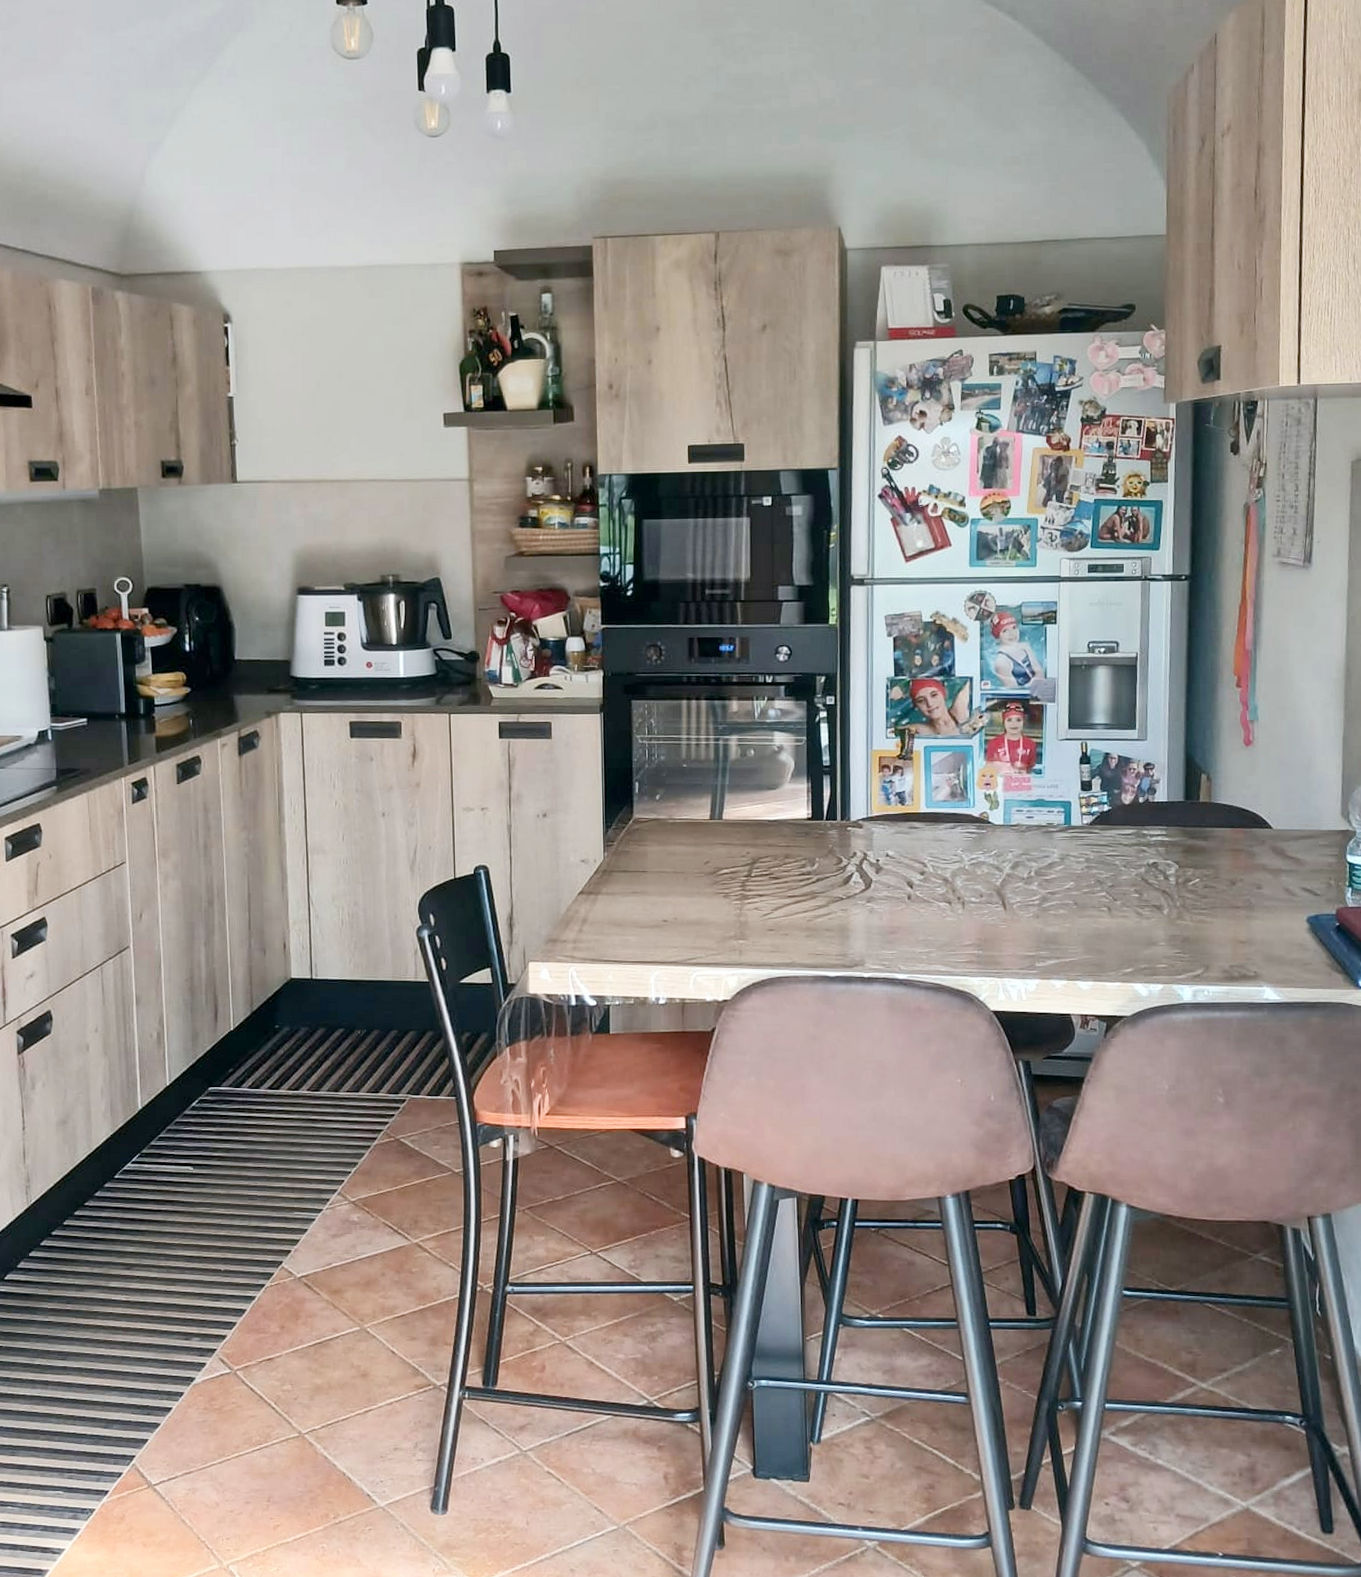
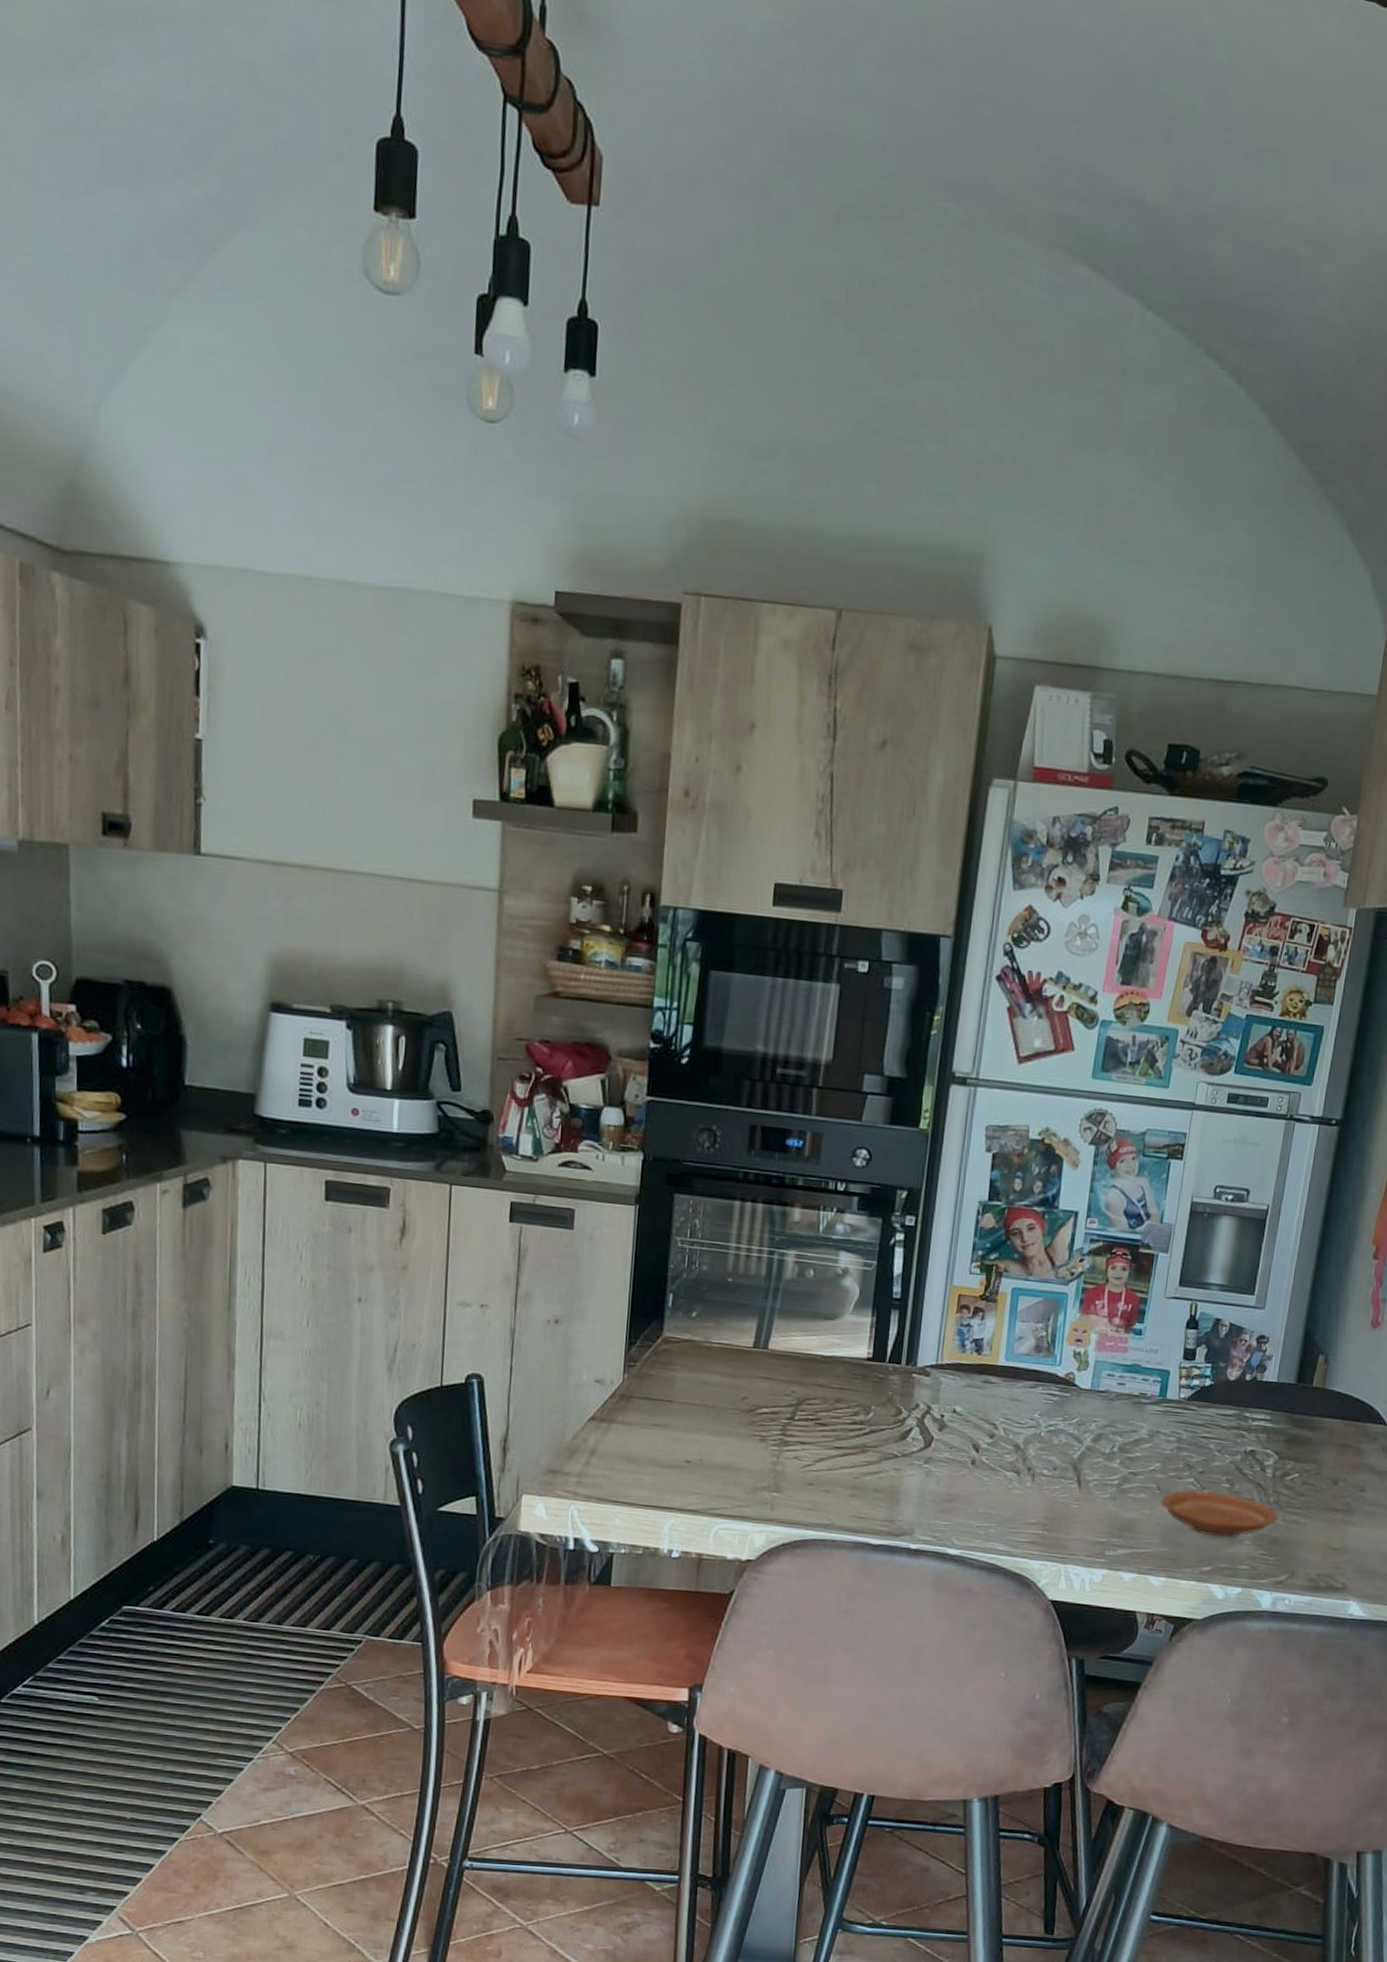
plate: none [1079,902,1187,942] -> present [1161,1489,1279,1538]

